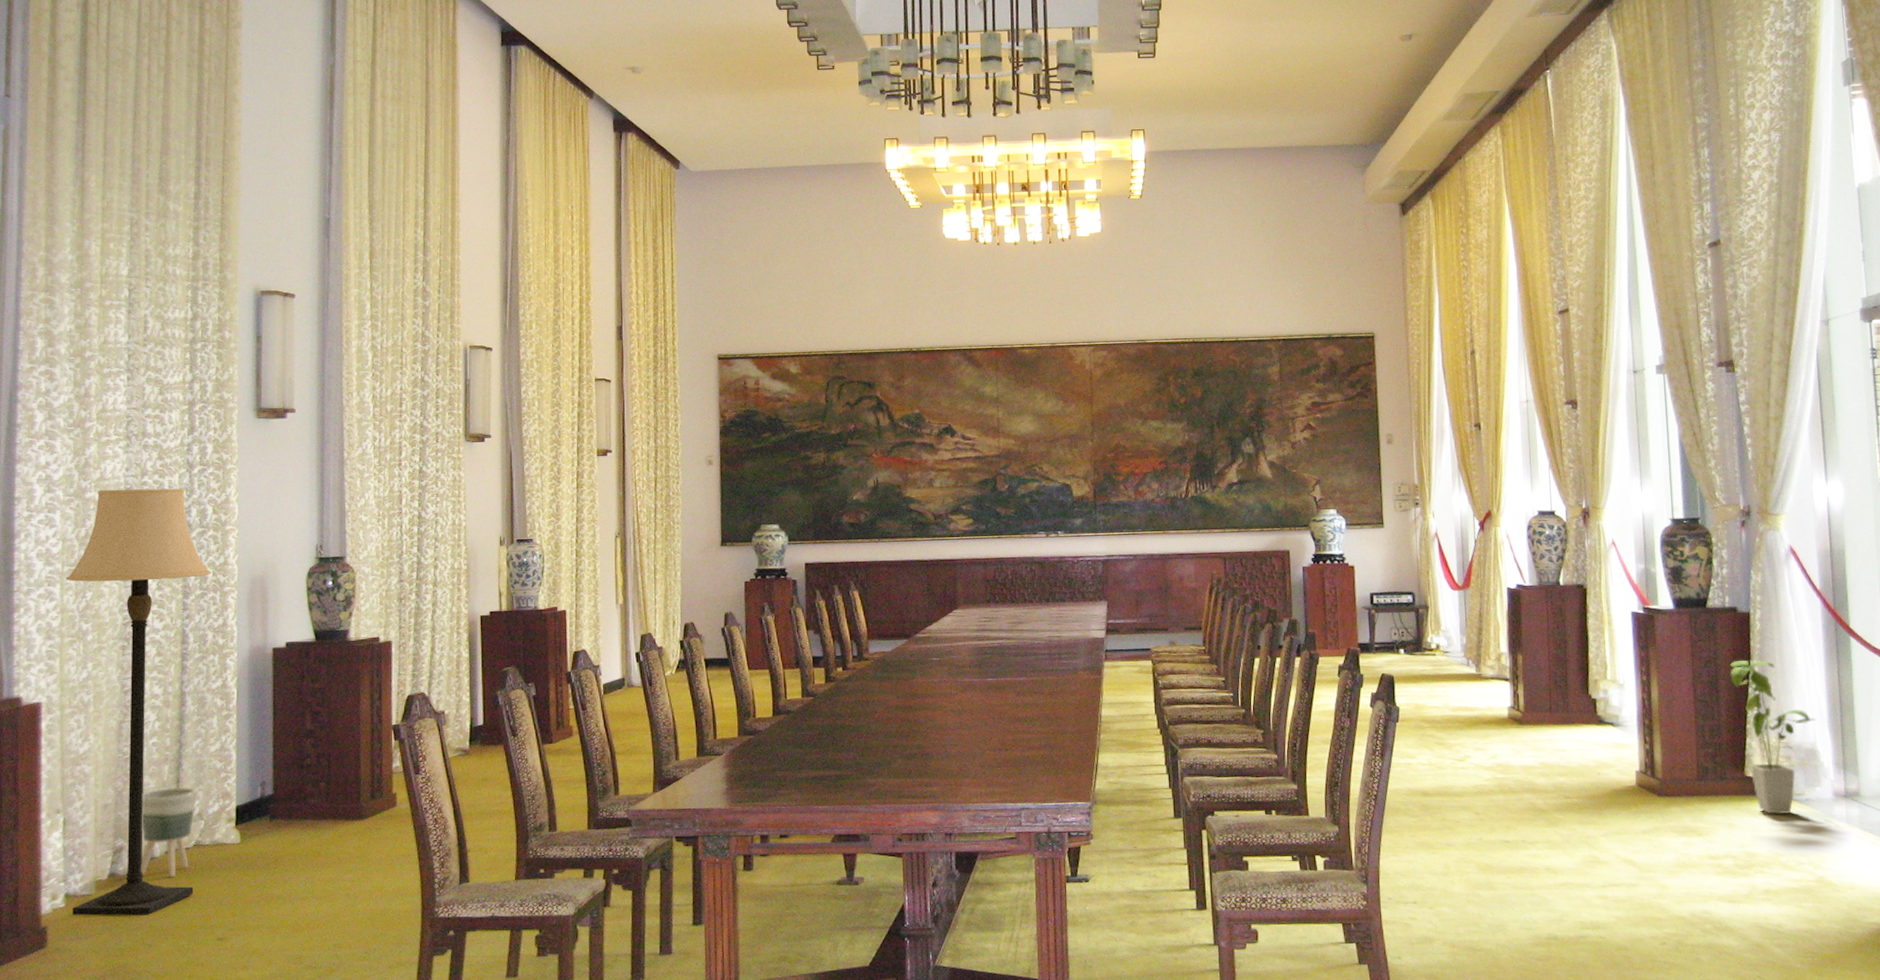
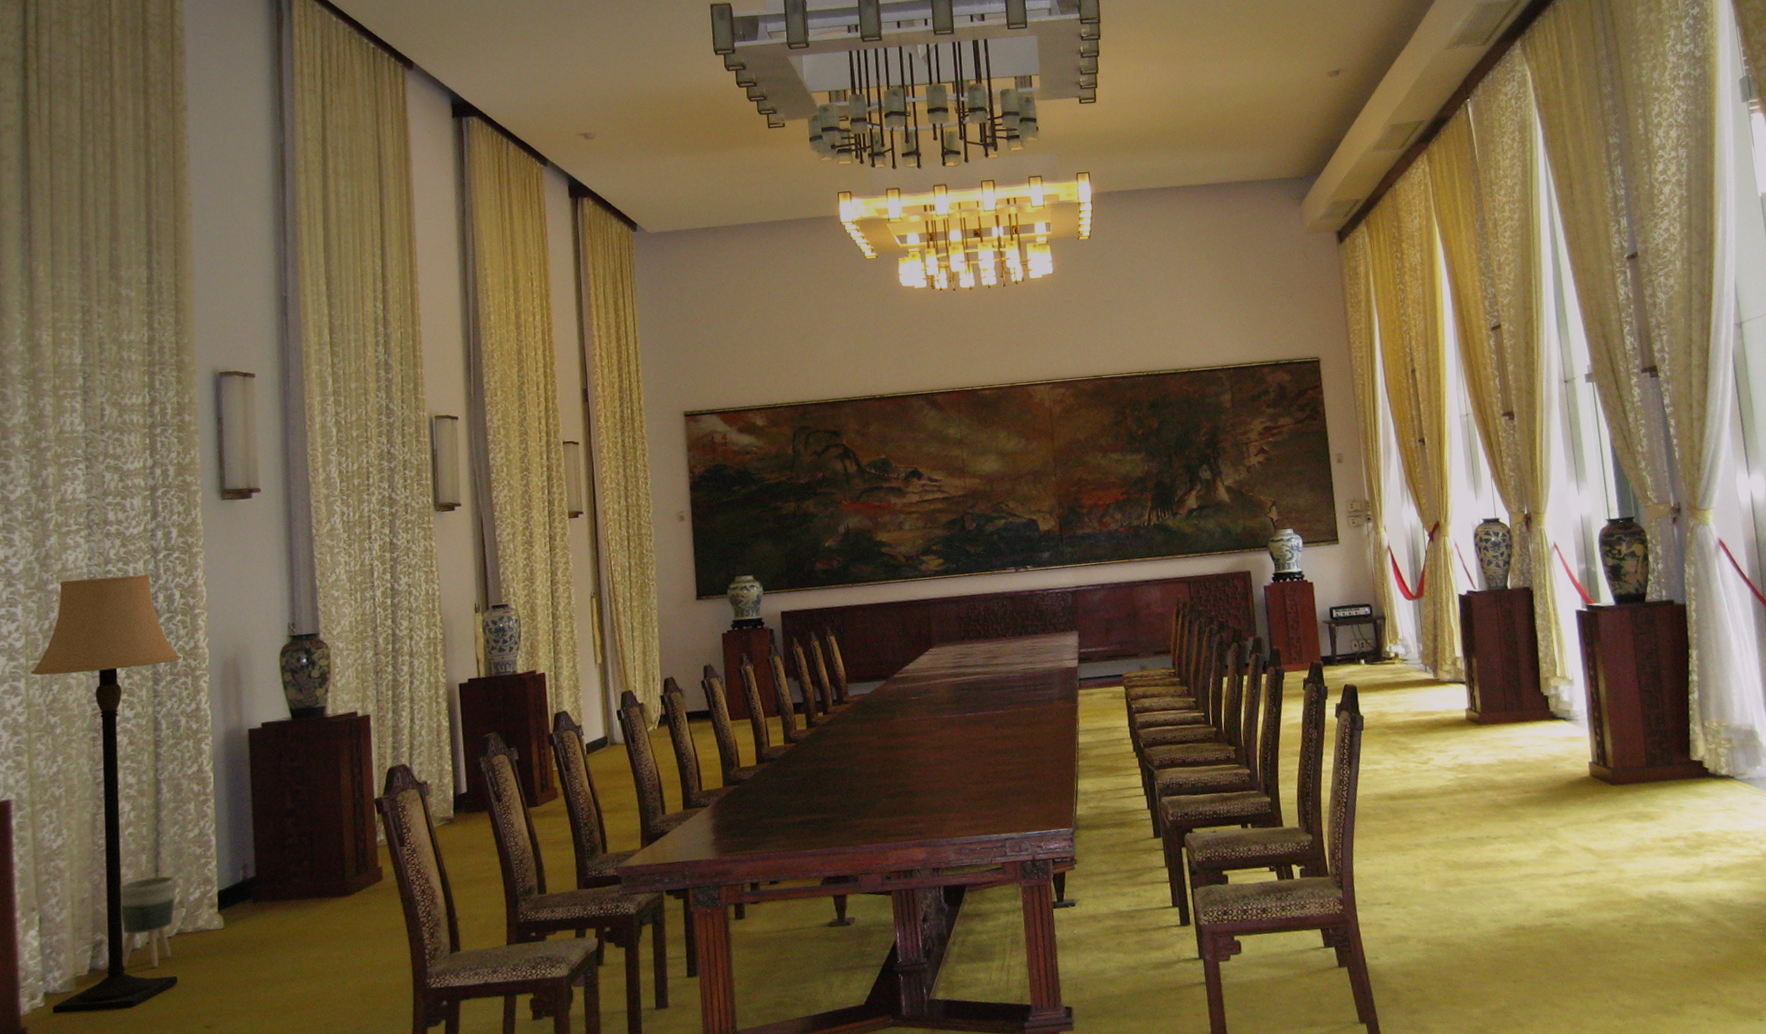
house plant: present [1729,660,1817,815] -> none [1670,648,1753,795]

